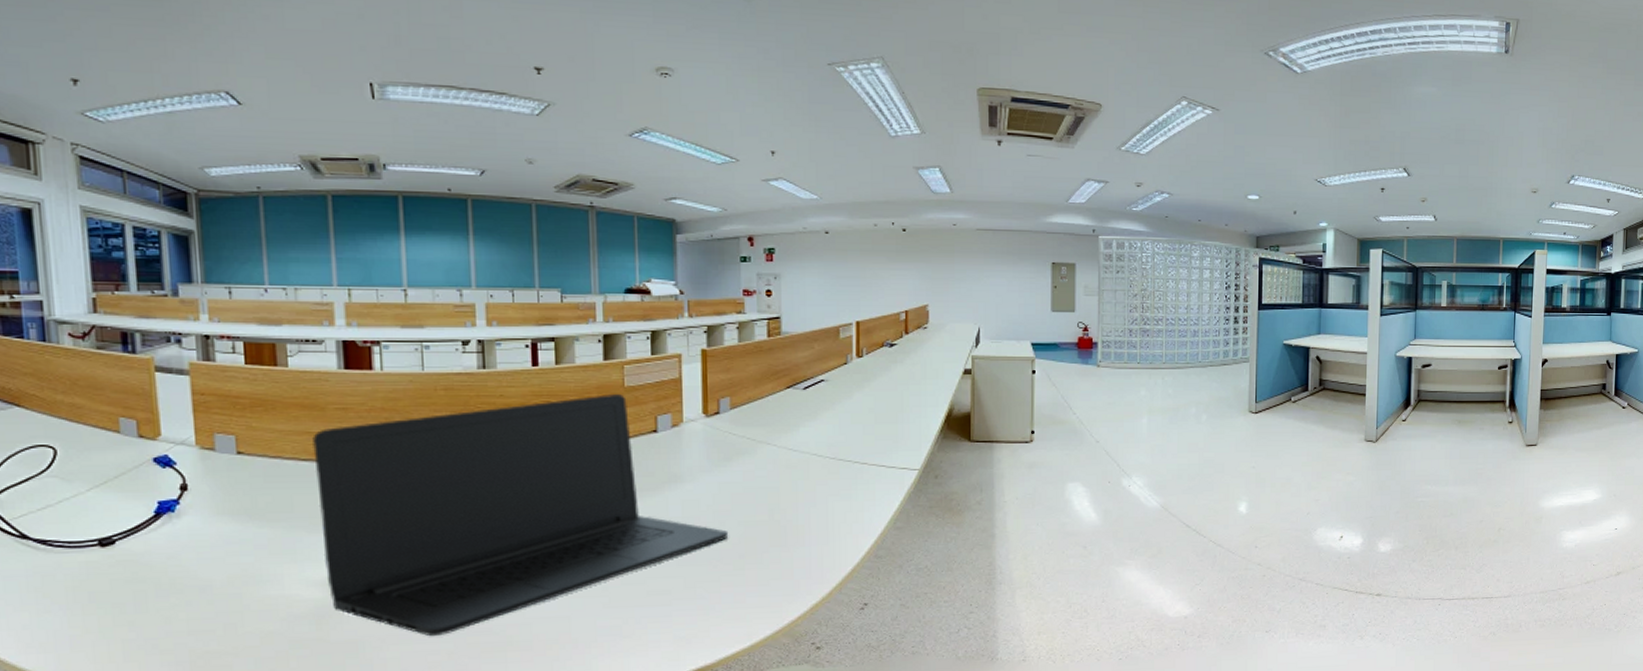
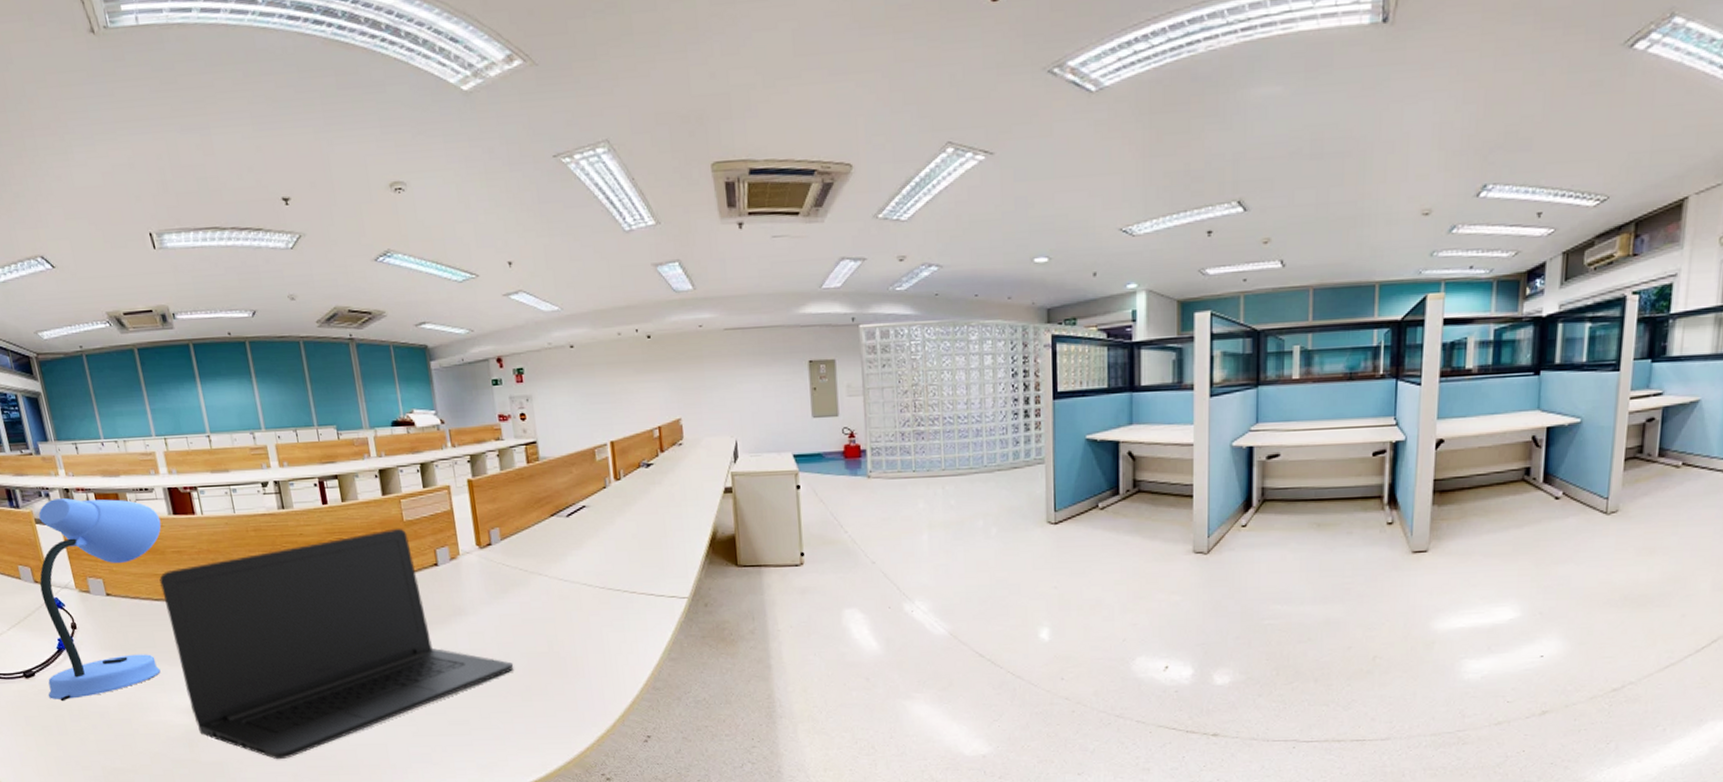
desk lamp: none [129,346,327,574] -> present [38,498,162,702]

